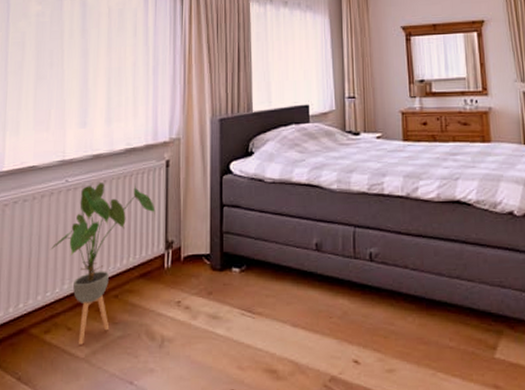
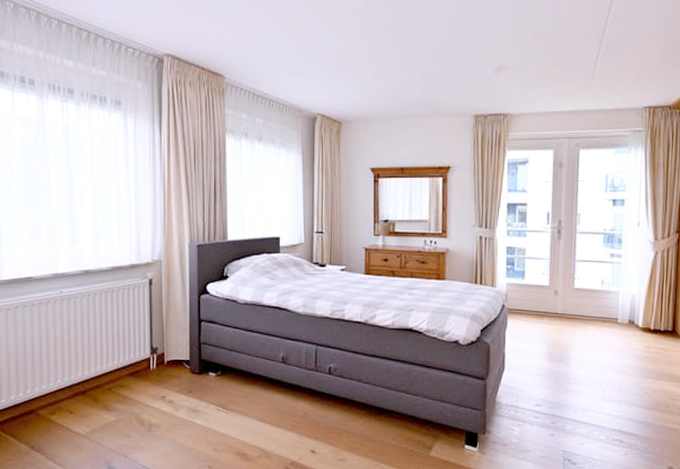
house plant: present [51,183,156,345] -> none [51,295,141,425]

